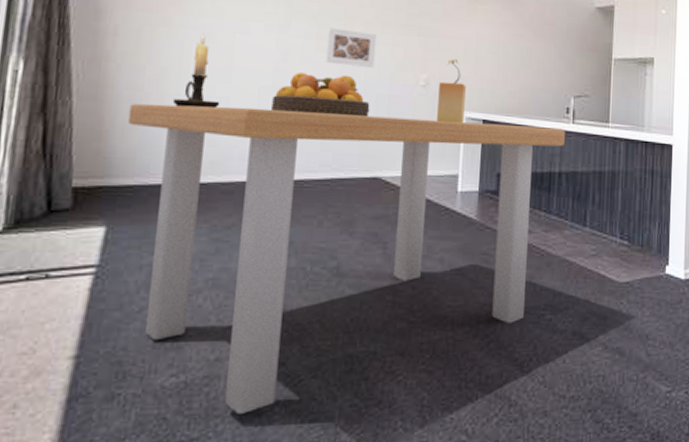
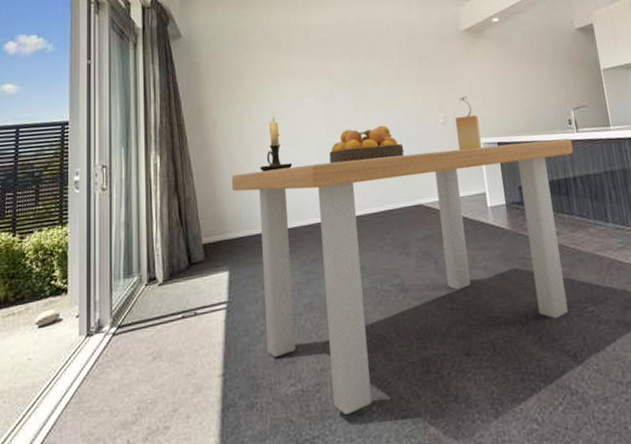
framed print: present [326,27,377,68] -> none [361,88,402,118]

